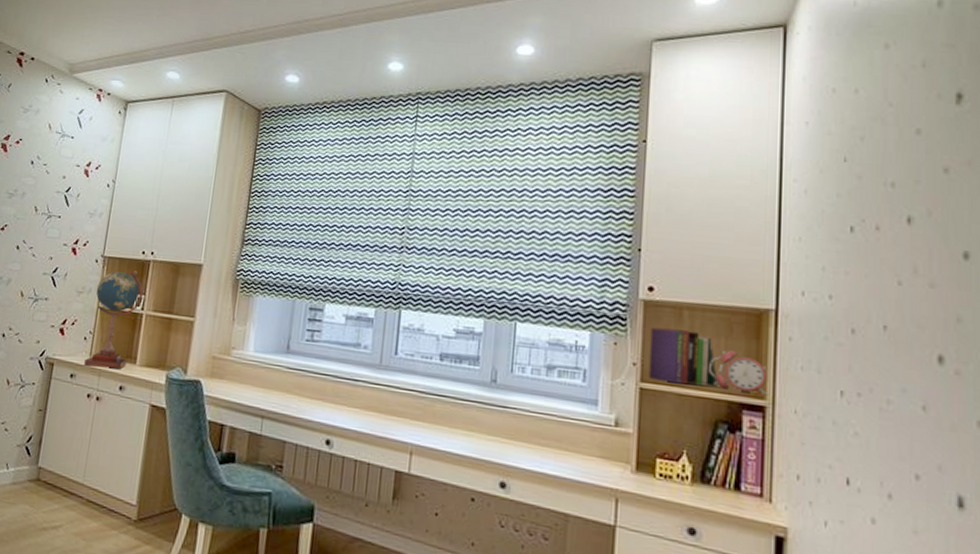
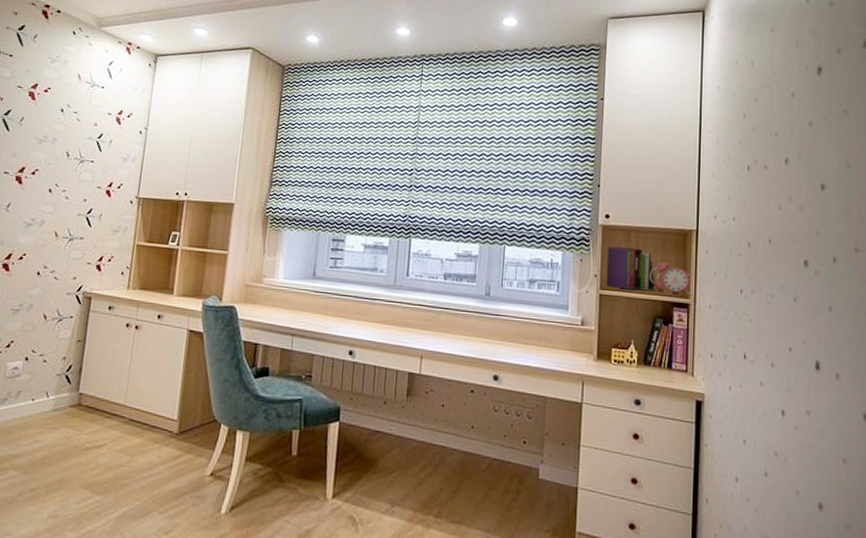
globe: present [84,271,143,370] -> none [122,210,178,300]

